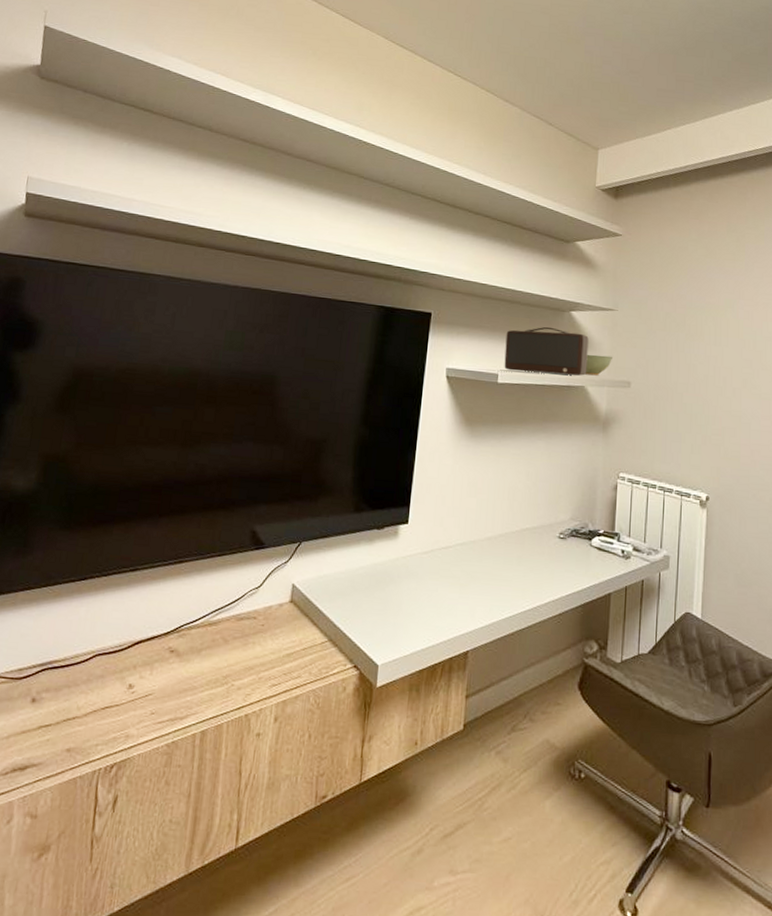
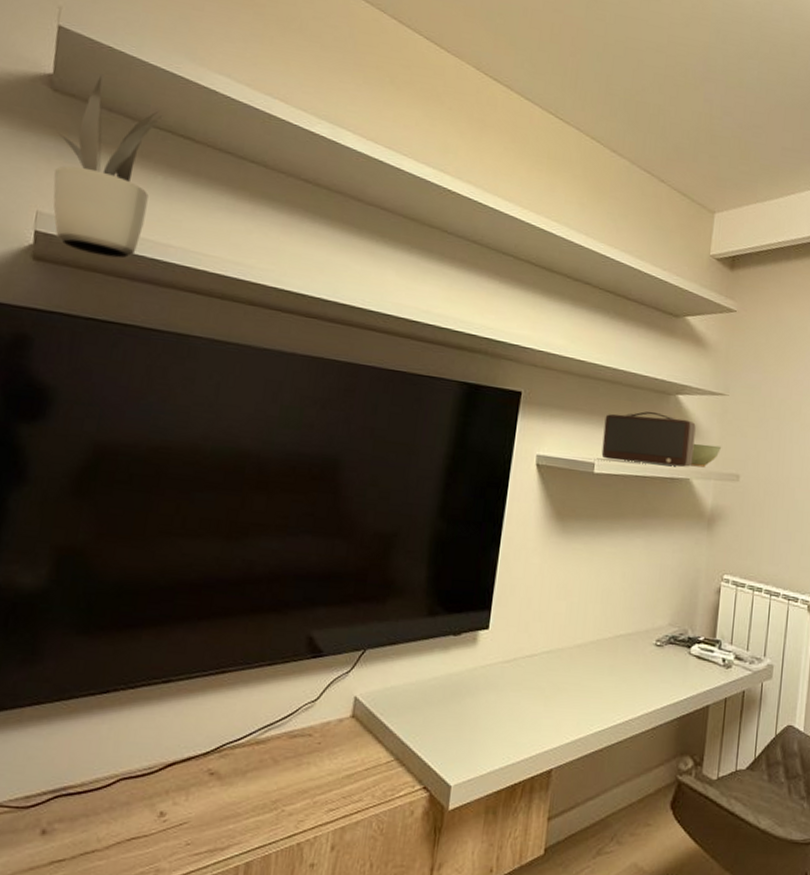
potted plant: none [40,62,128,212] -> present [53,74,163,259]

